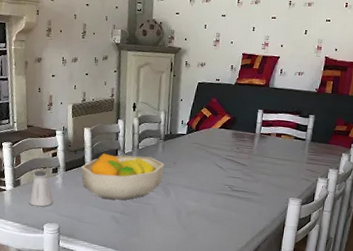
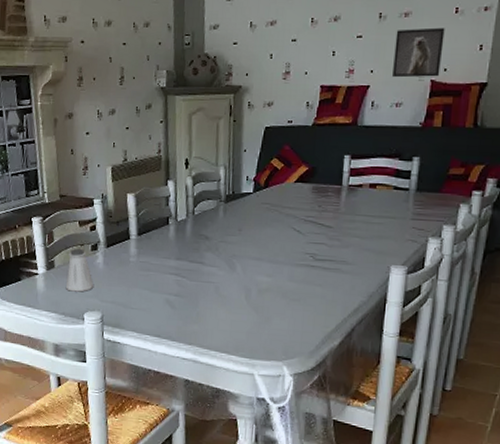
fruit bowl: present [81,153,165,201] -> none [125,222,228,280]
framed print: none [297,15,337,55] -> present [392,27,445,78]

